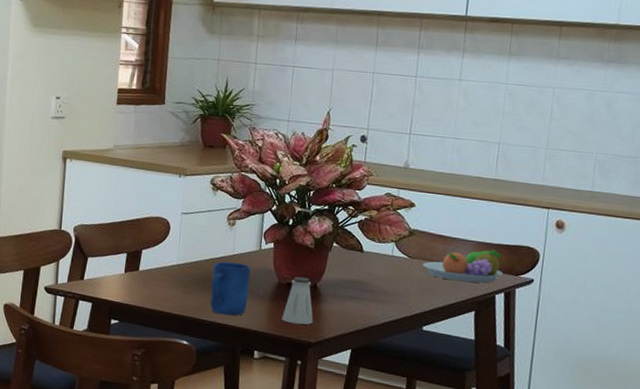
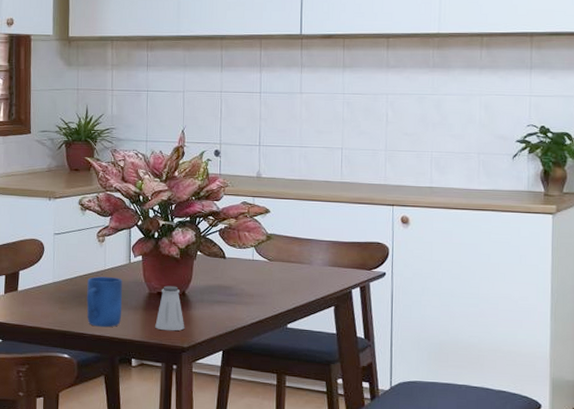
fruit bowl: present [423,249,504,283] -> none [282,247,357,280]

